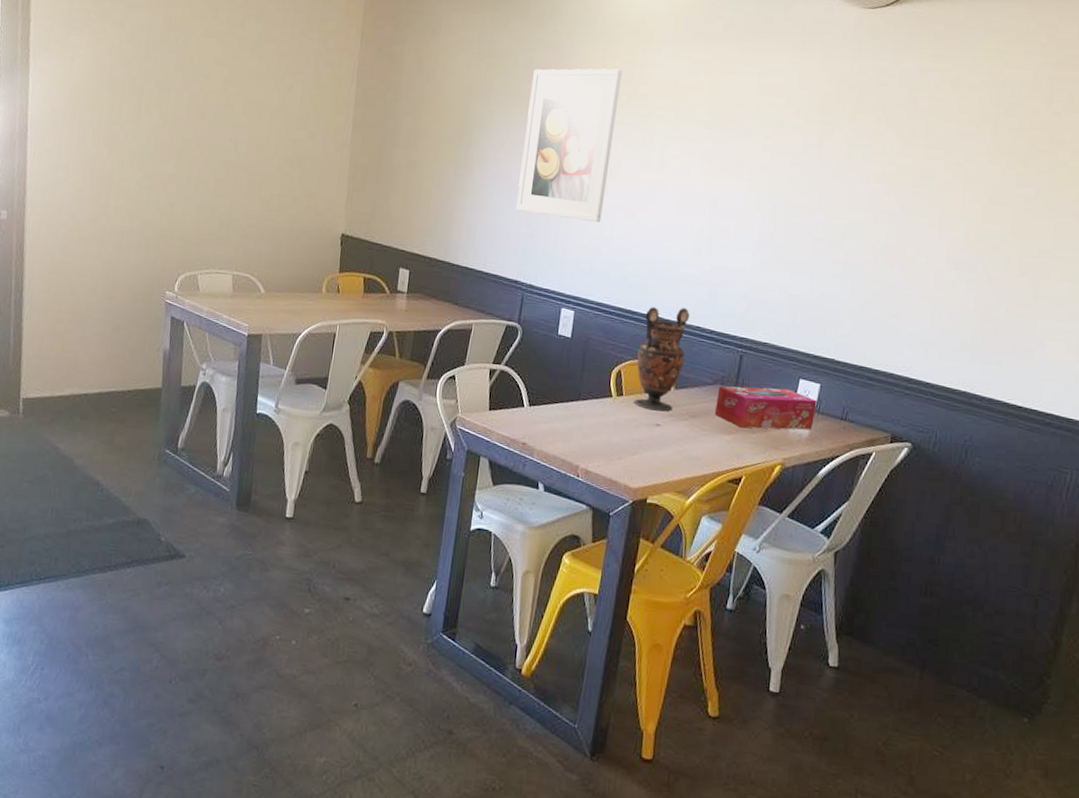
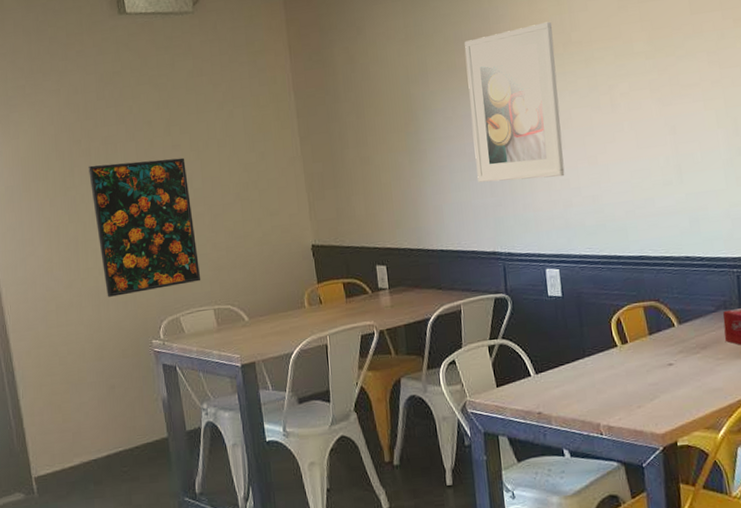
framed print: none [130,105,235,244] -> present [88,157,201,297]
vase: present [634,307,689,412] -> none [631,241,682,351]

